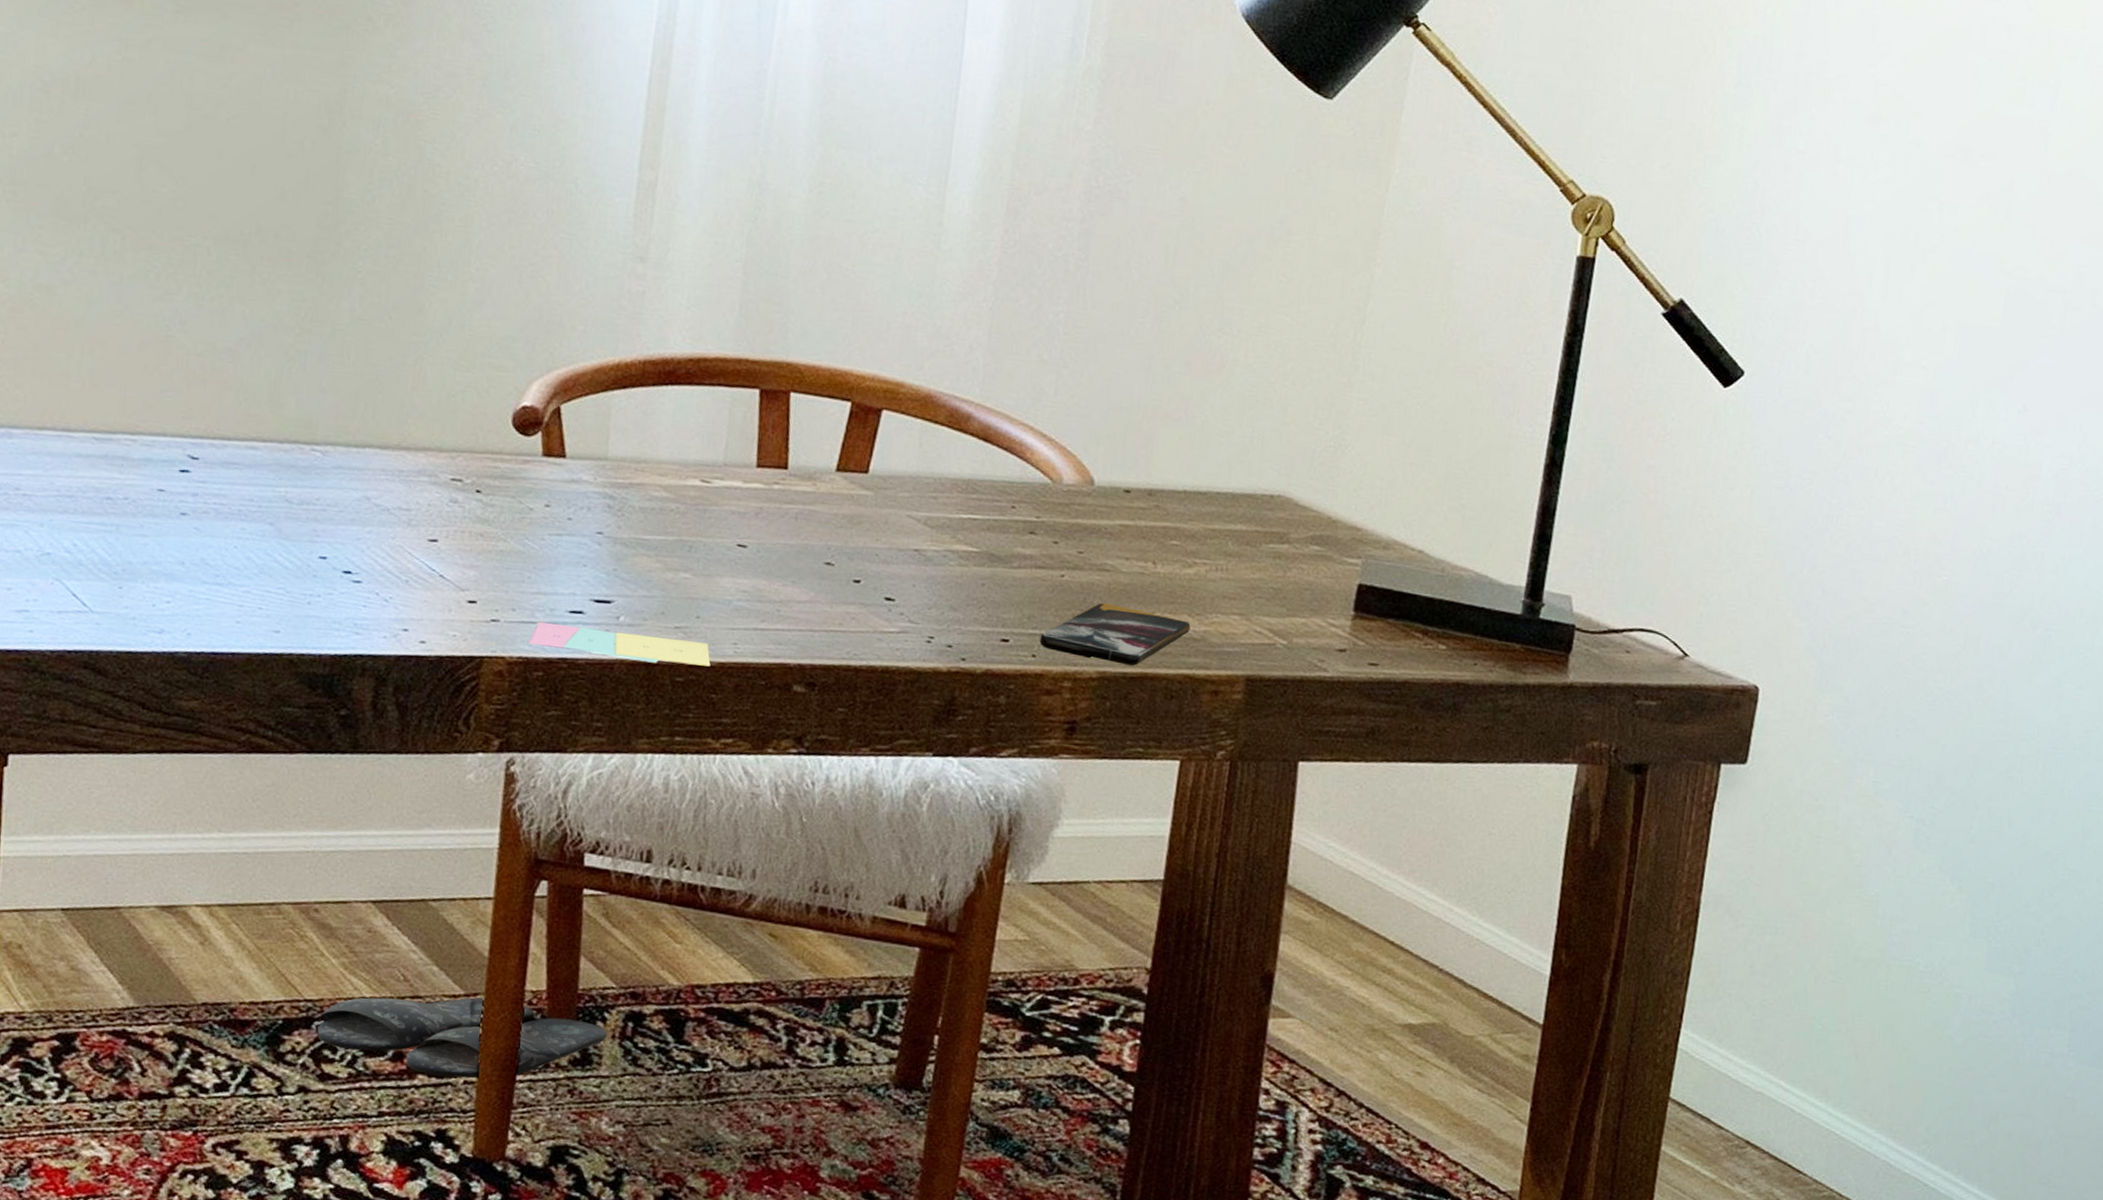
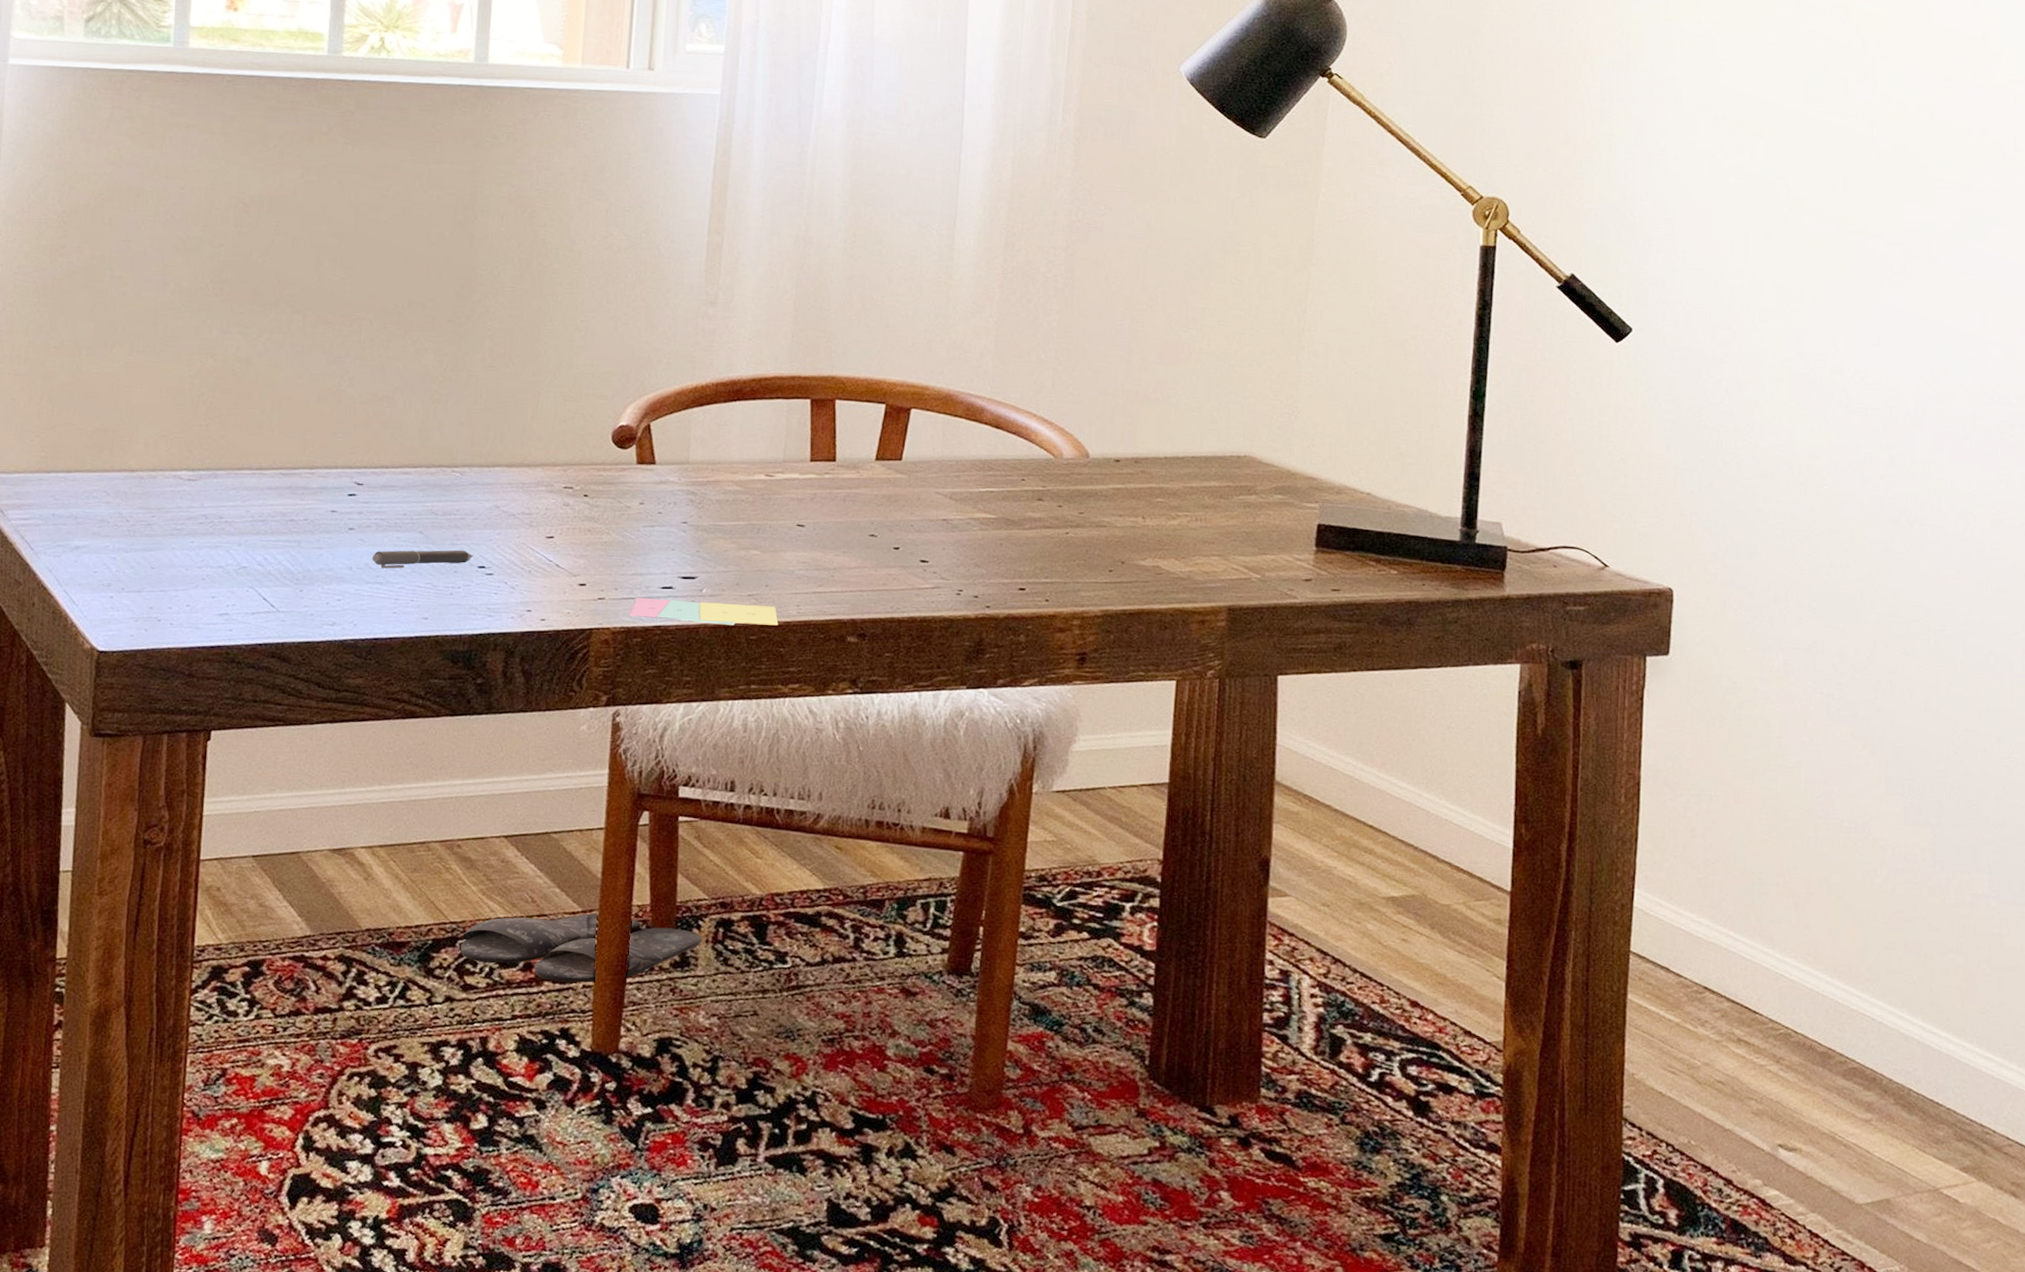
pen: none [210,543,338,568] -> present [372,550,474,569]
smartphone: present [1039,602,1191,666] -> none [1051,553,1178,604]

